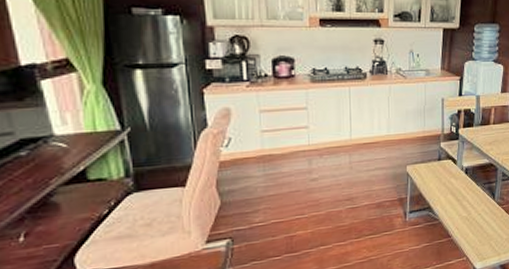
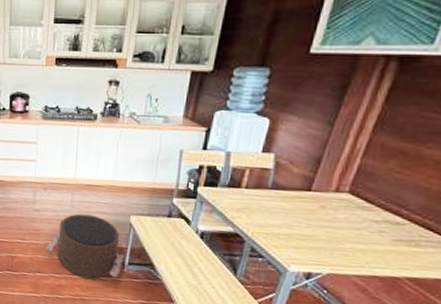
pouf: none [328,172,405,238] -> present [46,213,124,279]

